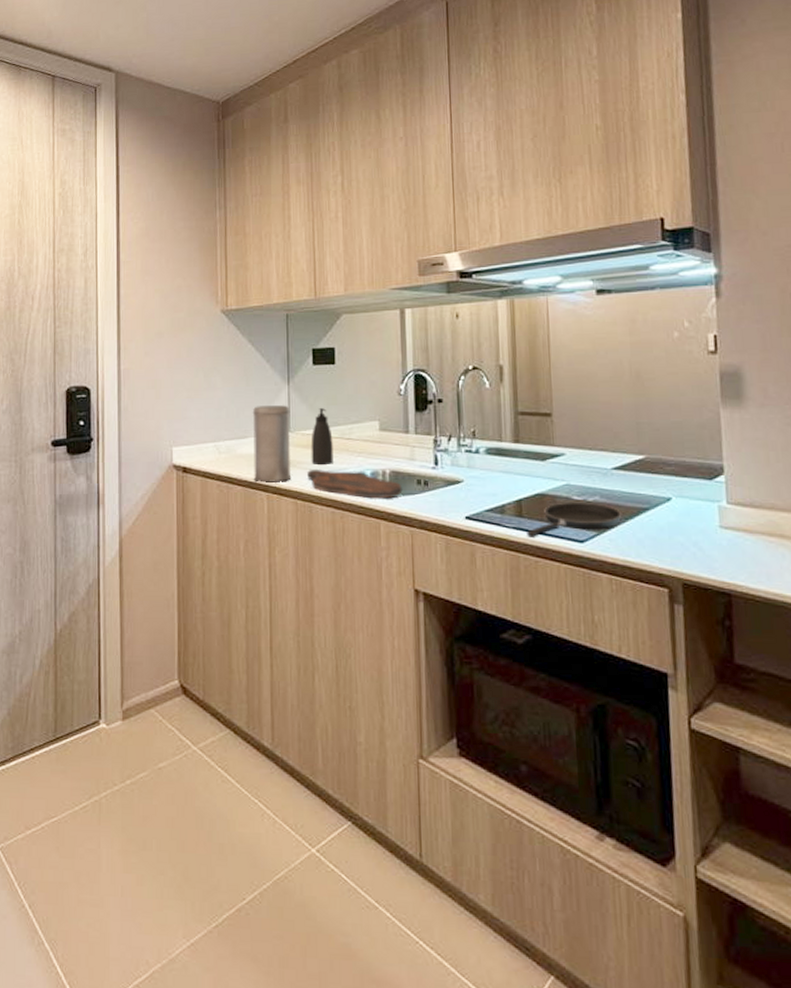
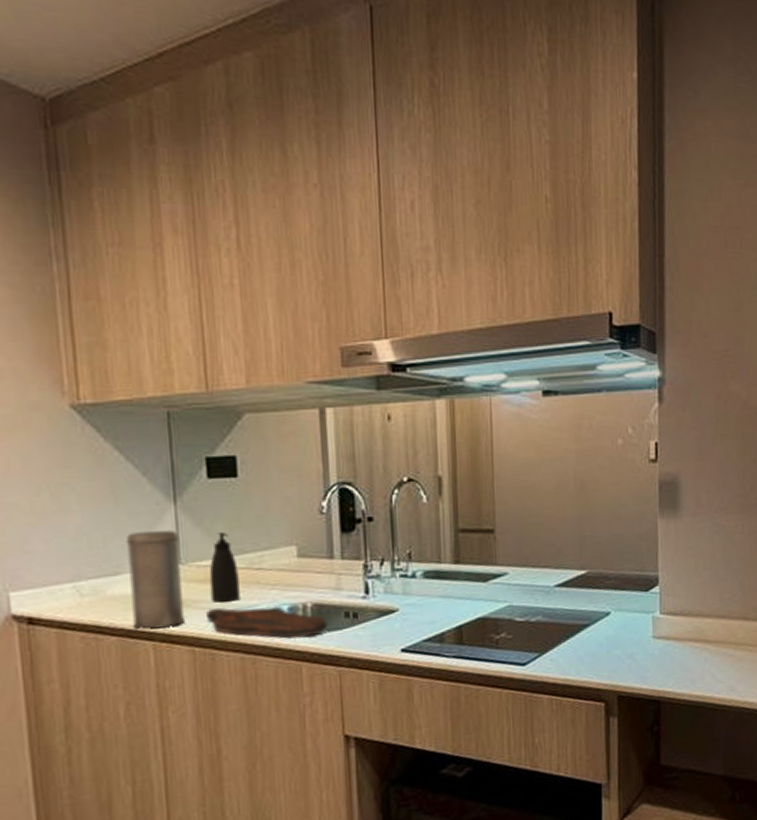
frying pan: present [527,503,622,537] -> none [468,623,564,665]

